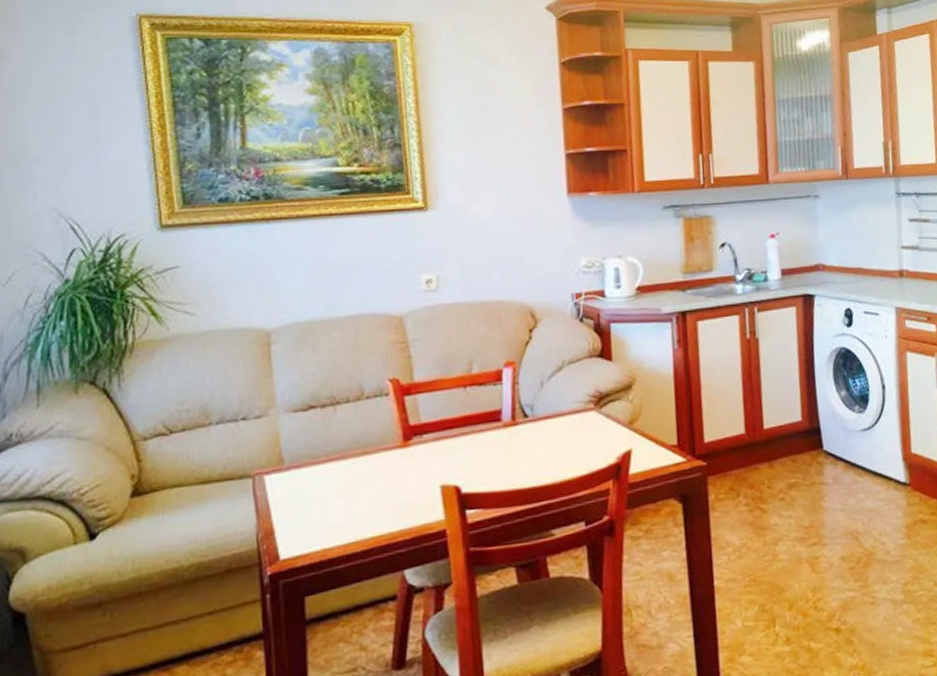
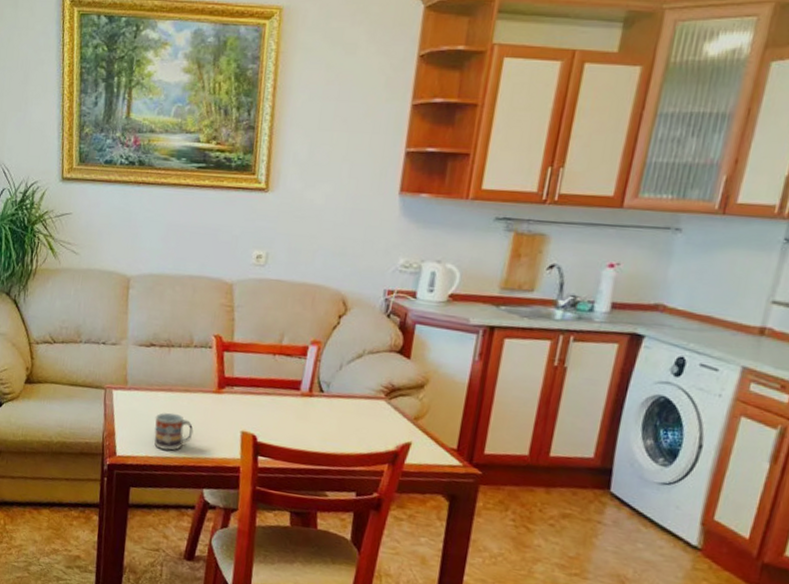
cup: none [327,484,381,535] -> present [154,412,194,451]

